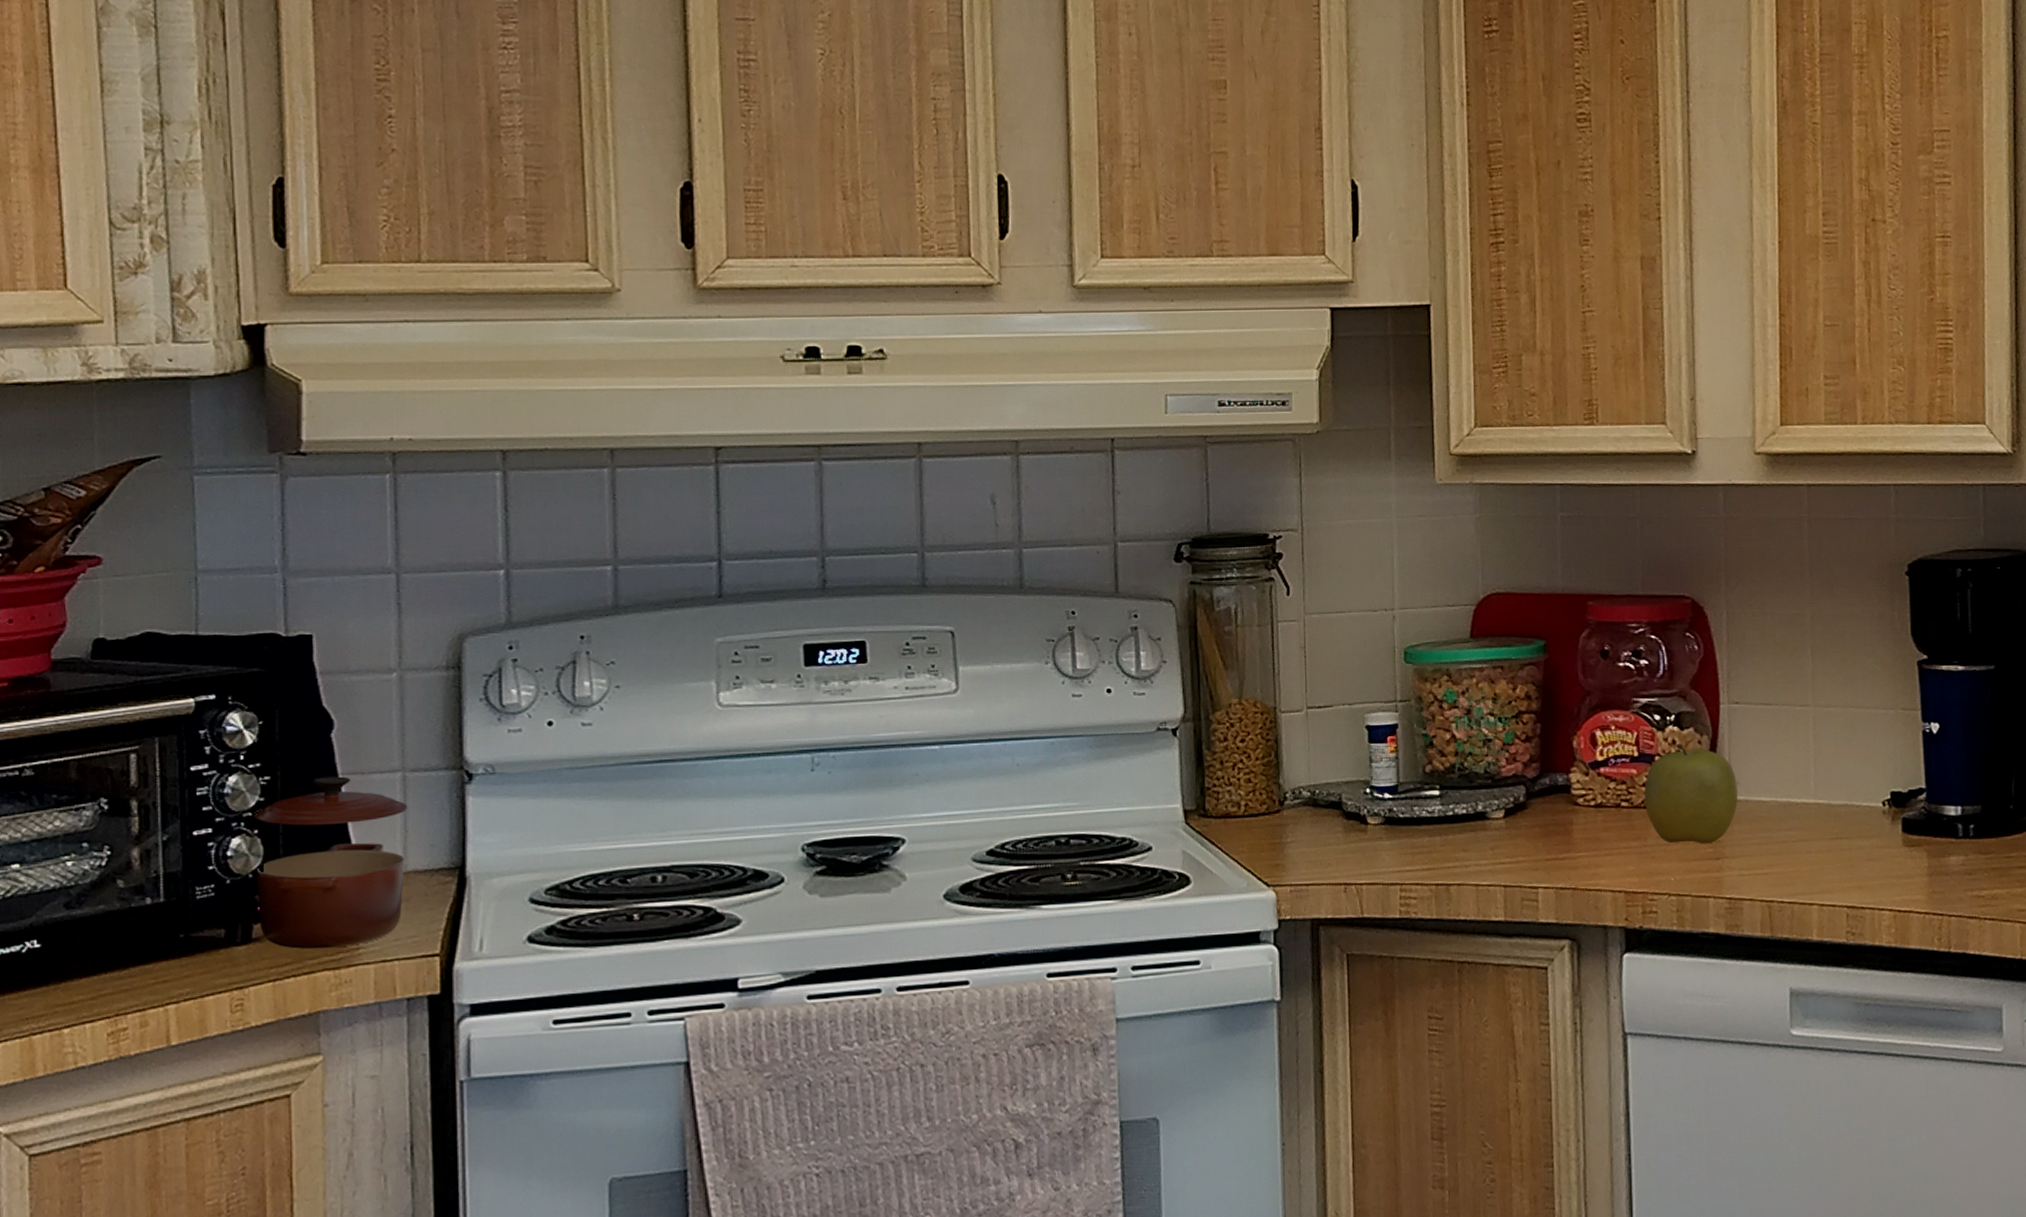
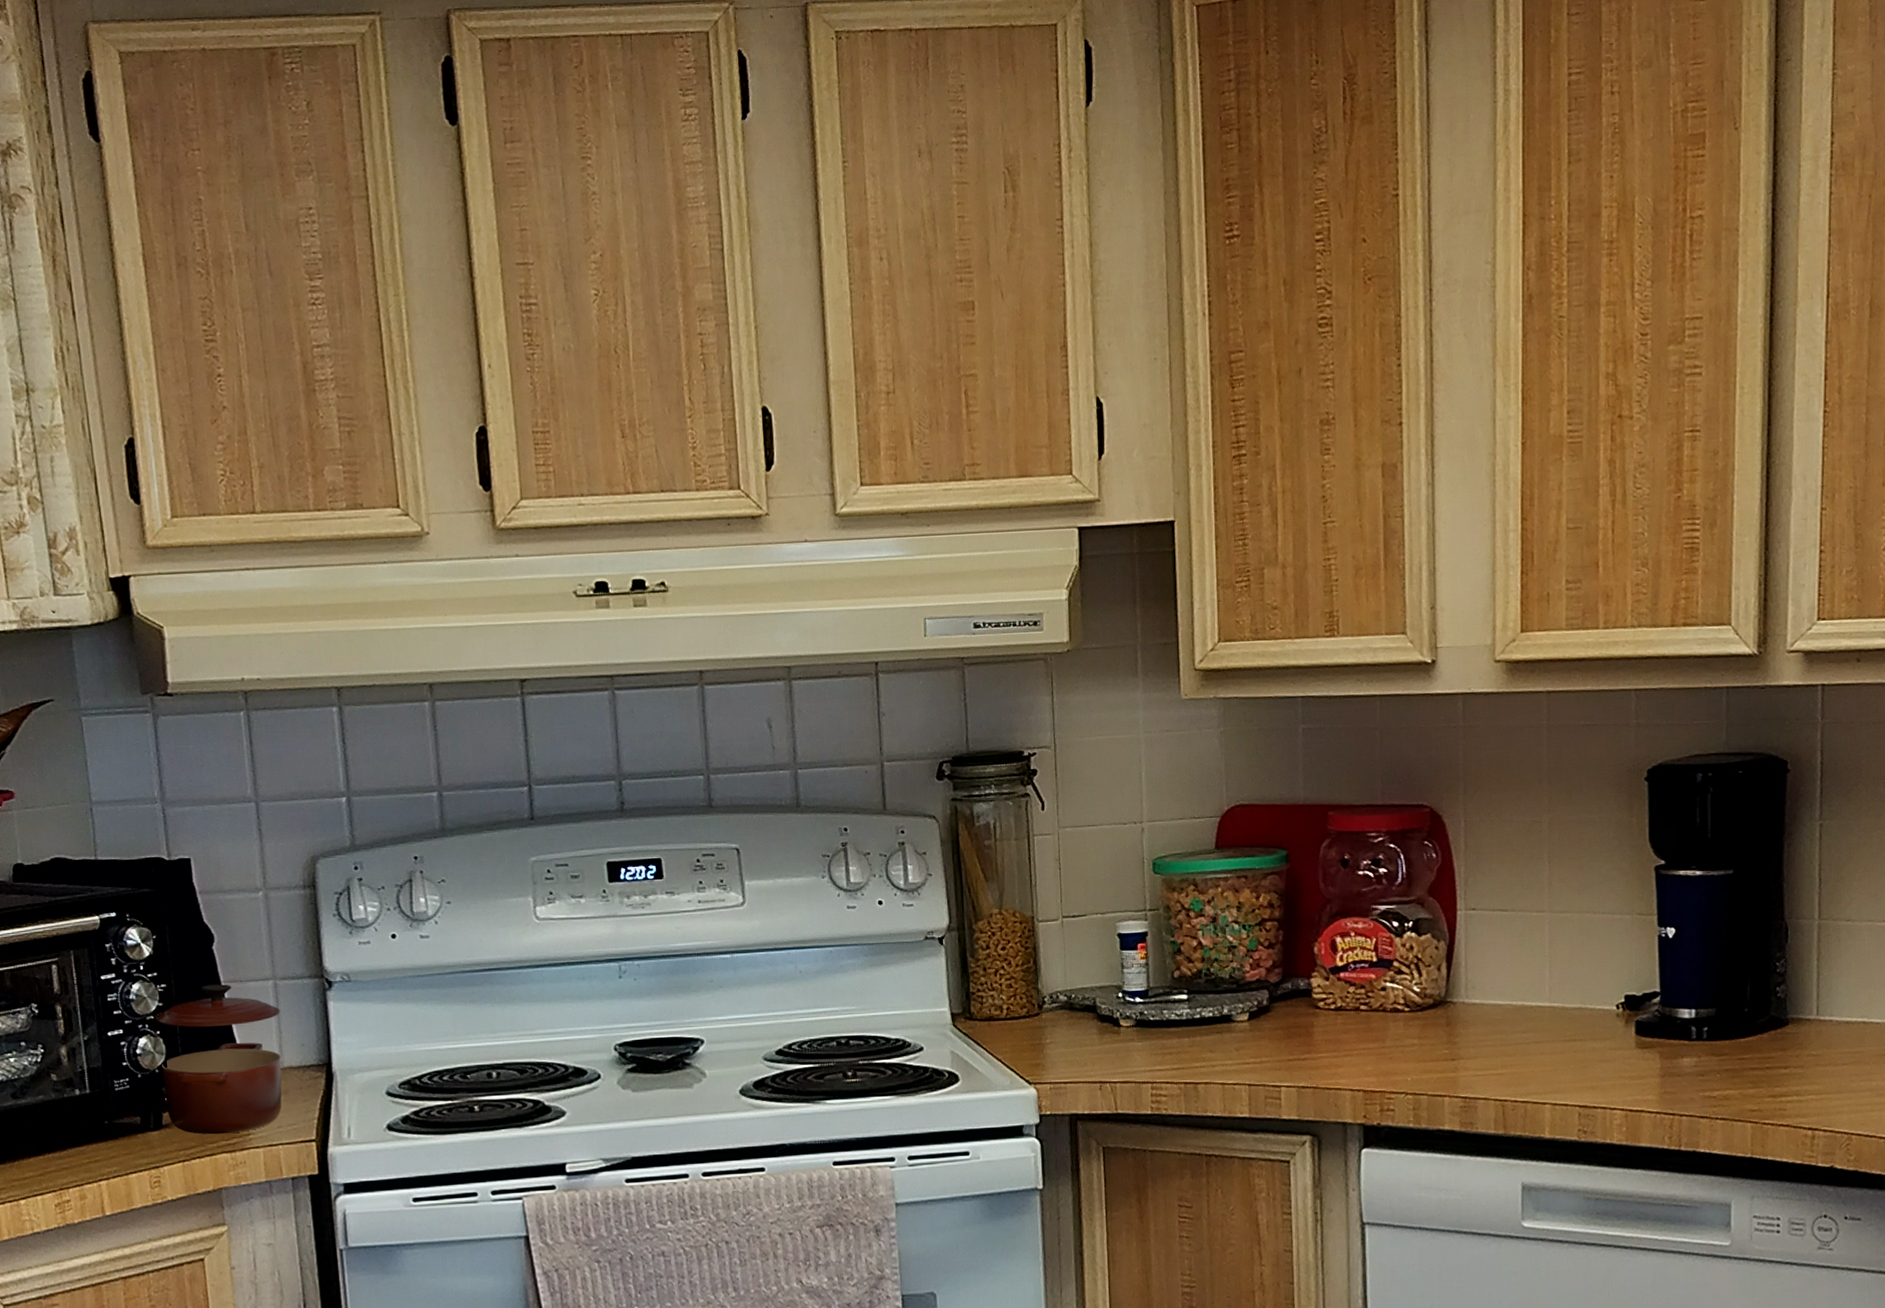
fruit: present [1644,743,1738,844] -> none [1382,948,1474,1045]

